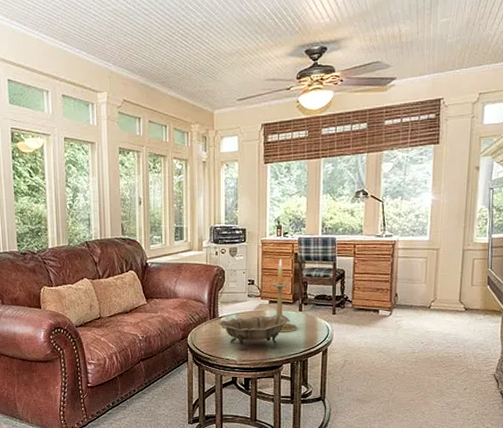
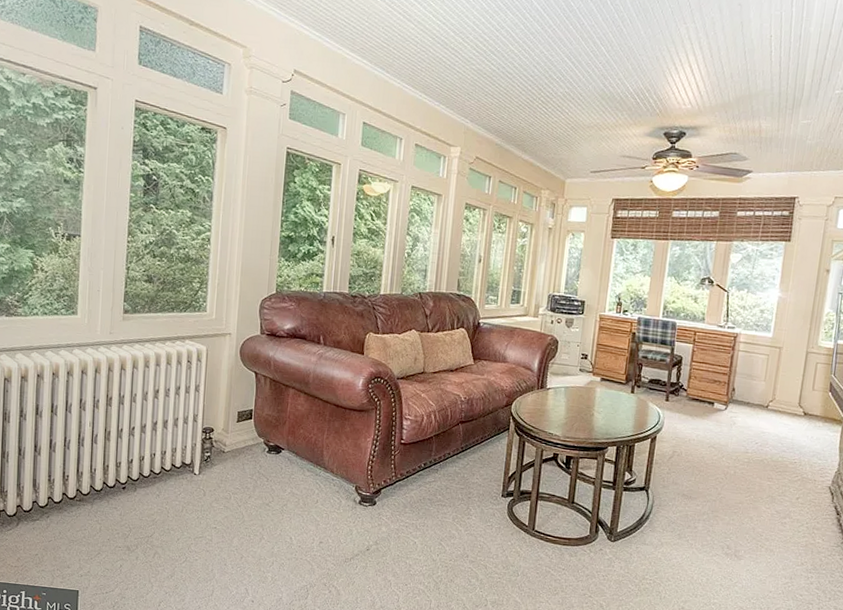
decorative bowl: present [218,314,291,351] -> none [545,391,621,428]
candlestick: present [271,258,296,333] -> none [604,336,627,414]

